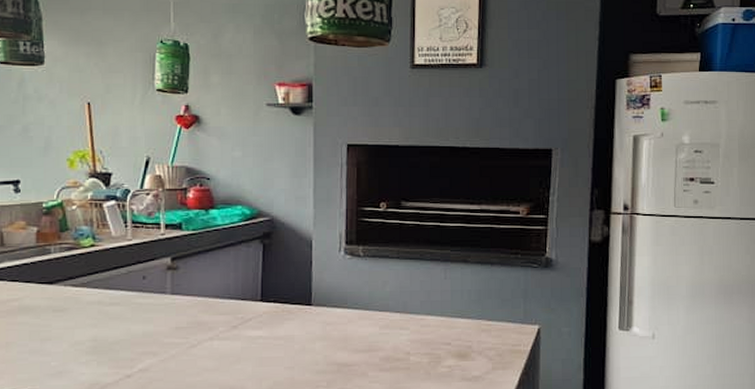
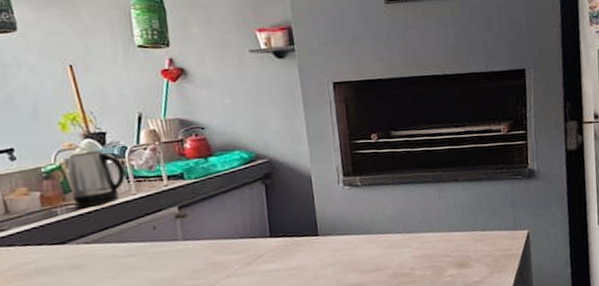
kettle: none [66,189,124,248] -> present [63,149,126,208]

